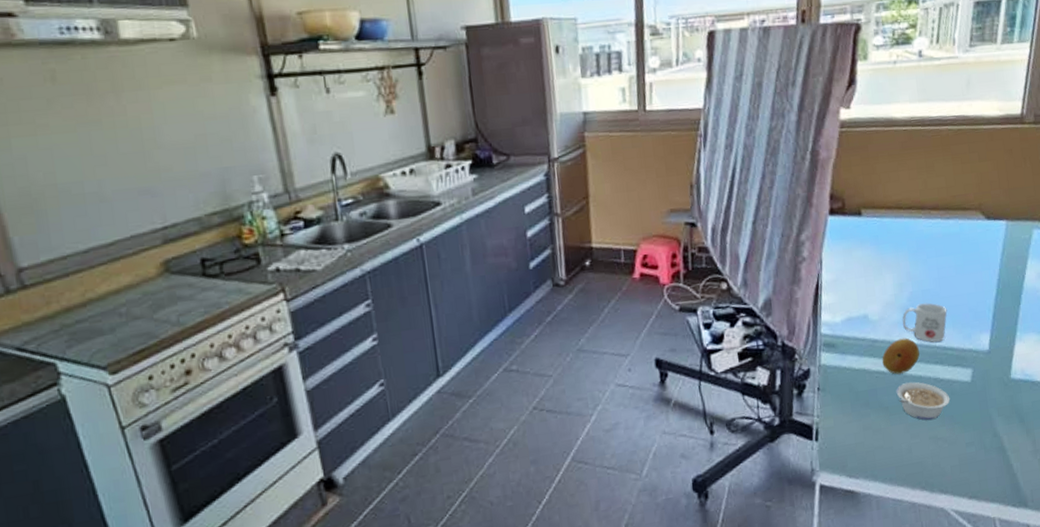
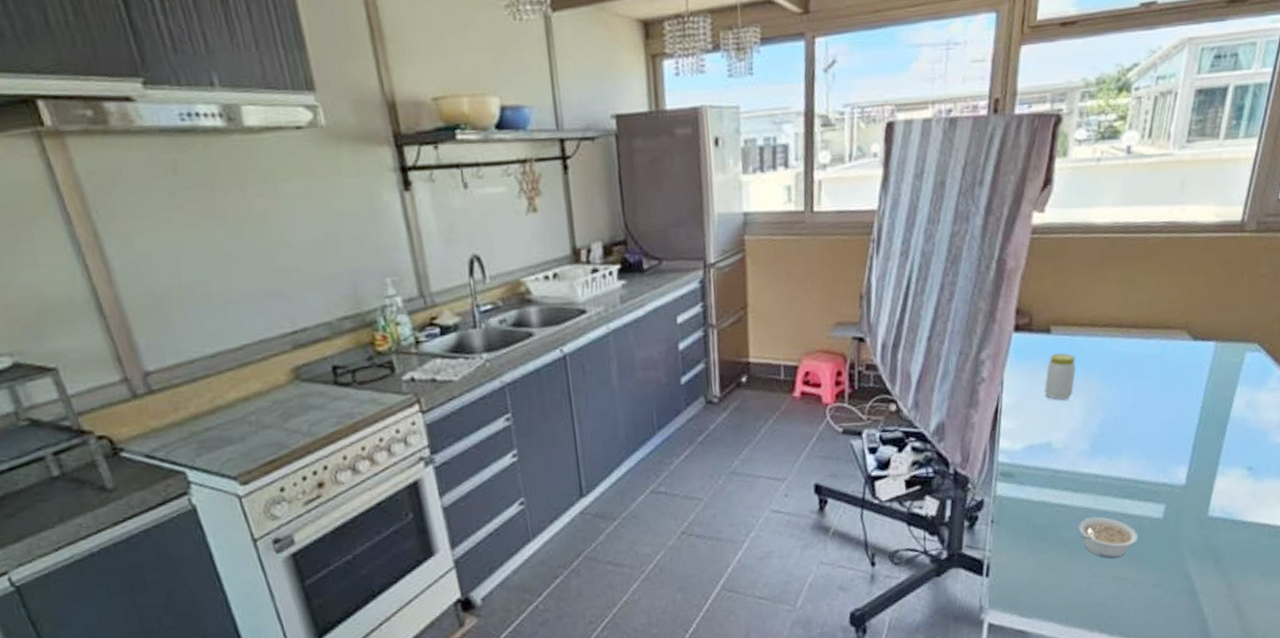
jar: none [858,233,886,276] -> present [1044,353,1076,400]
fruit: present [882,337,920,375] -> none [1064,468,1107,509]
mug: present [902,302,948,343] -> none [1089,431,1141,475]

